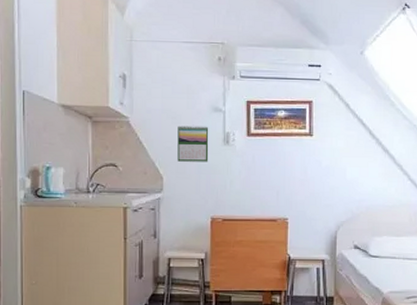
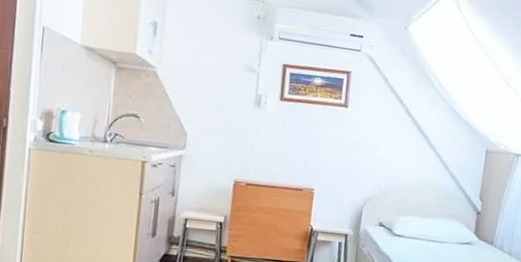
calendar: present [177,125,209,162] -> none [204,82,241,123]

